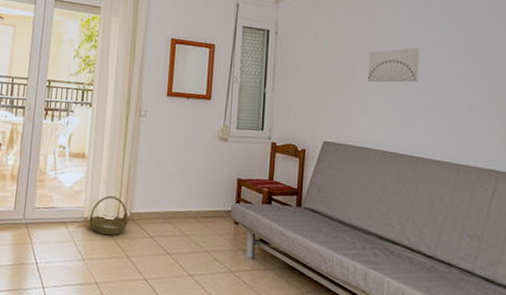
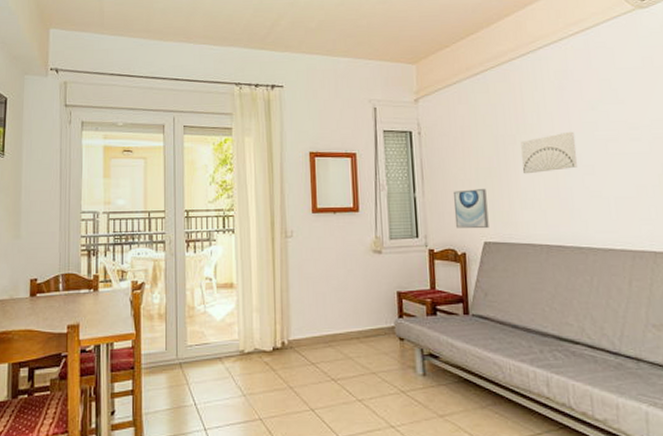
basket: present [89,195,128,236] -> none [245,324,287,367]
wall art: none [299,90,331,129] -> present [453,189,489,229]

